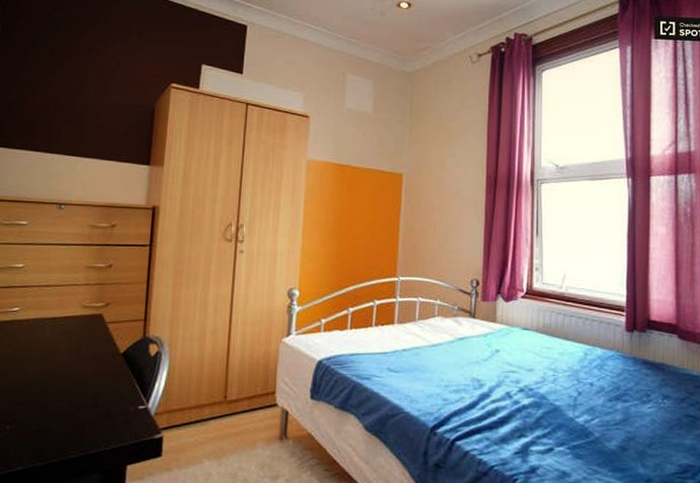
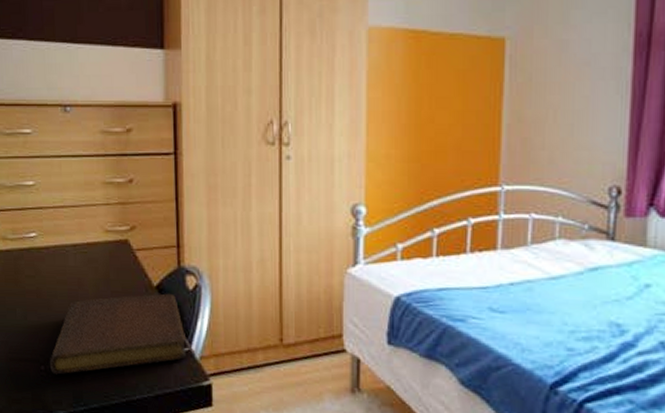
notebook: none [14,359,145,433] -> present [49,293,187,375]

